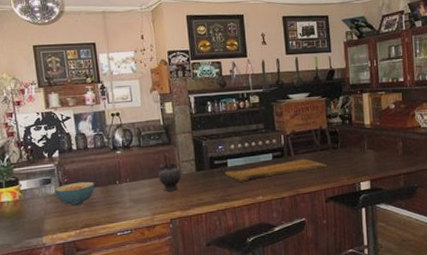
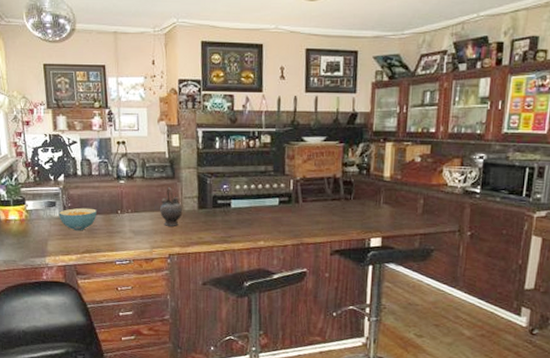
cutting board: present [225,158,327,182] -> none [228,207,336,225]

